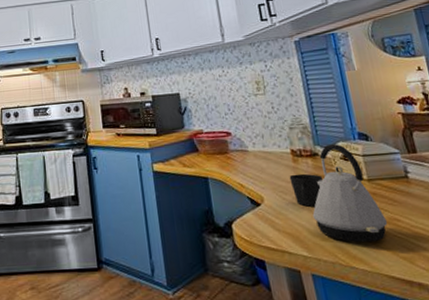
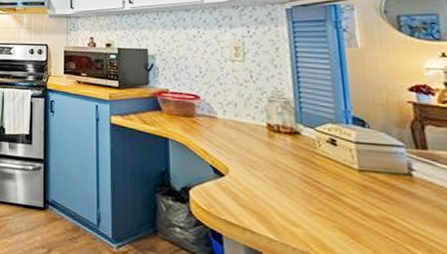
cup: present [289,173,324,207] -> none [261,150,303,188]
kettle: present [312,144,388,243] -> none [284,125,379,239]

